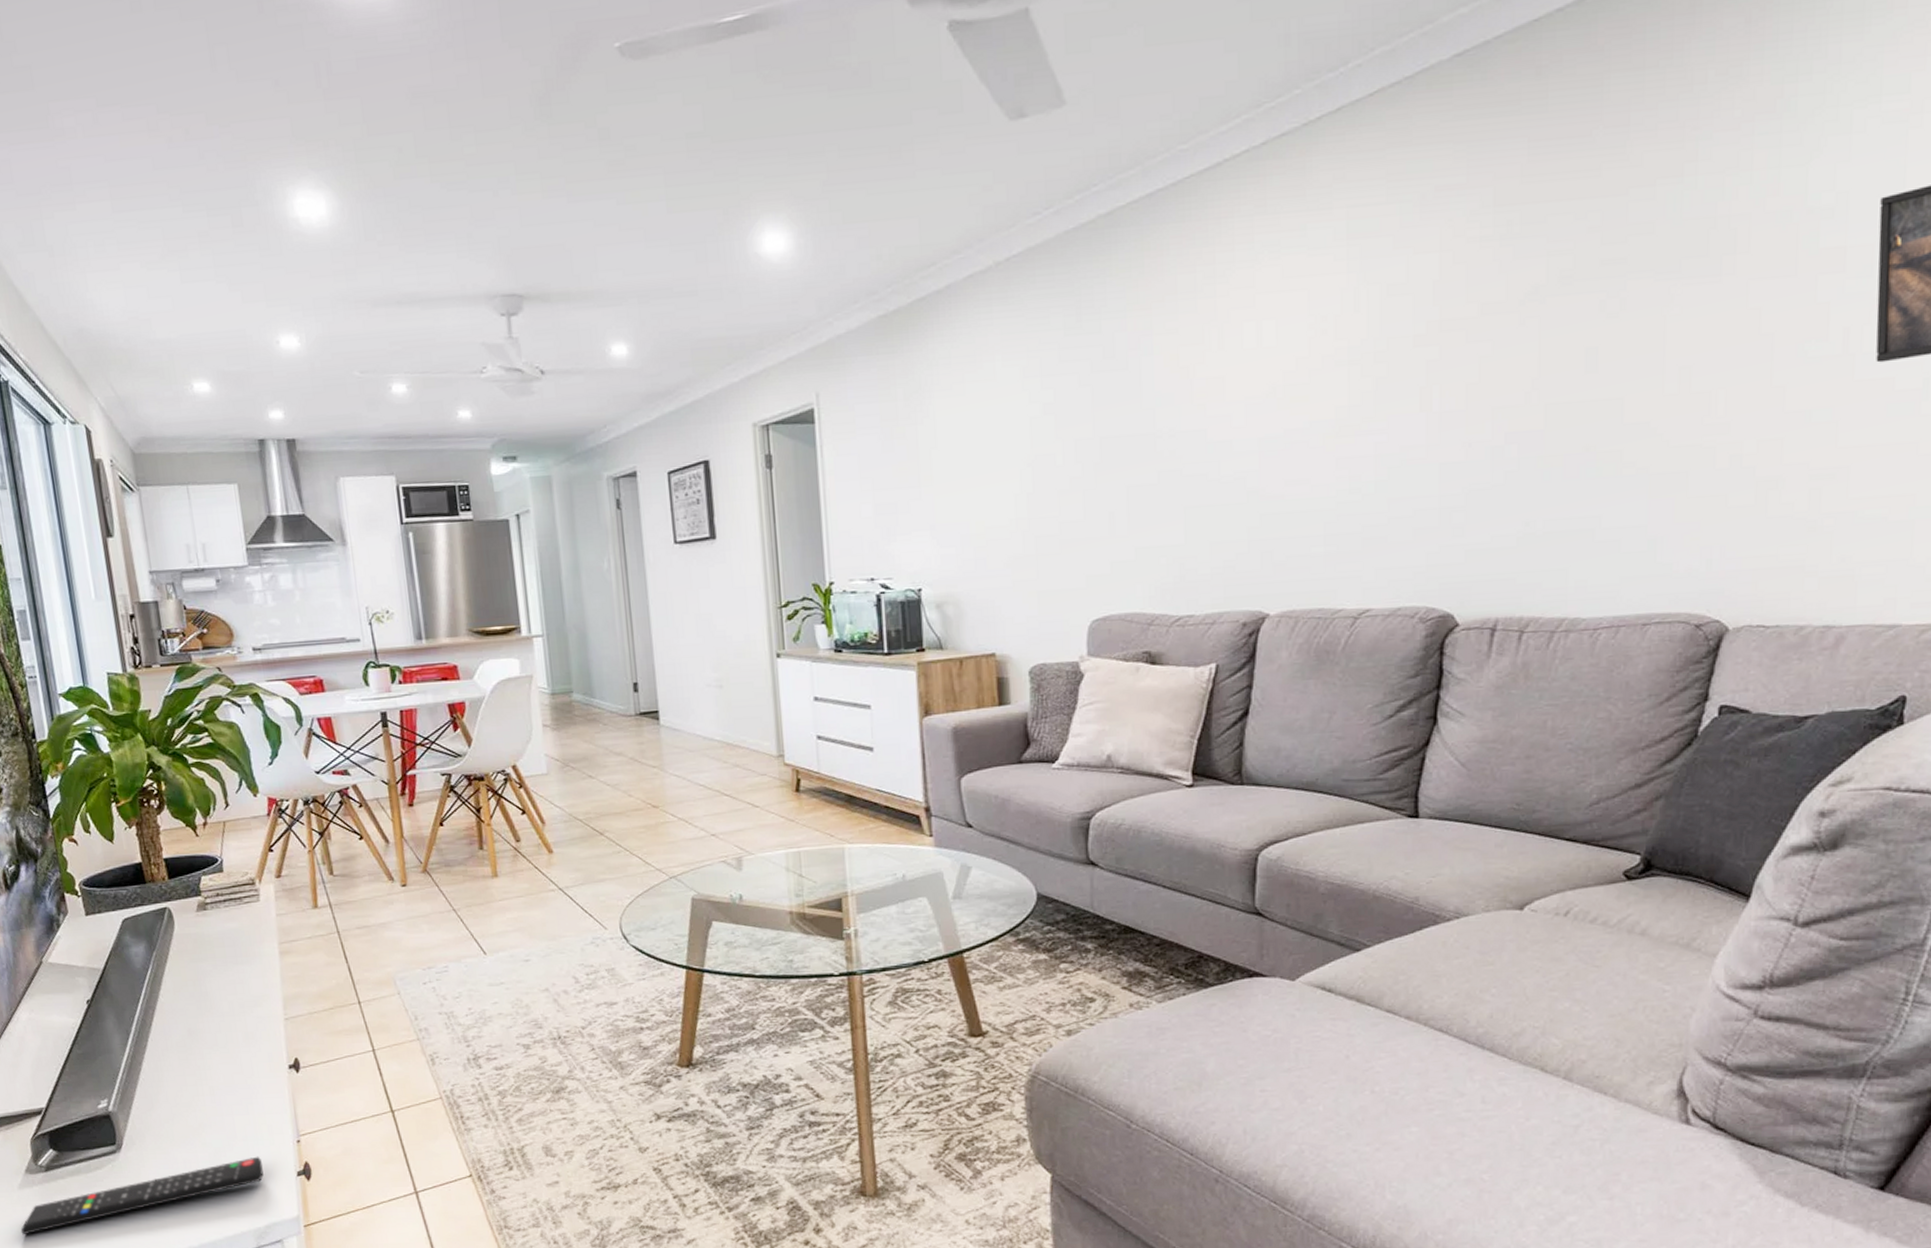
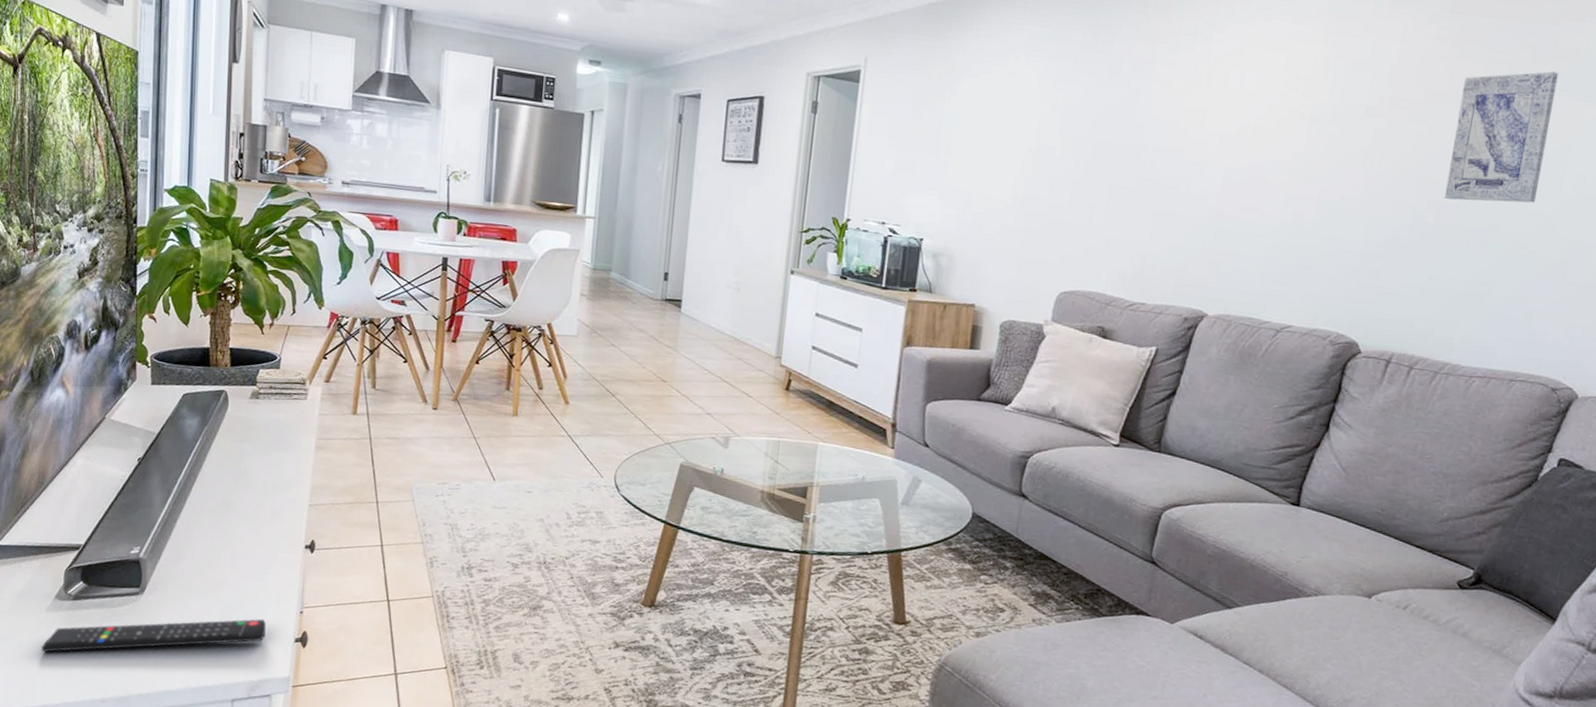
wall art: none [1523,251,1636,426] -> present [1444,71,1559,203]

